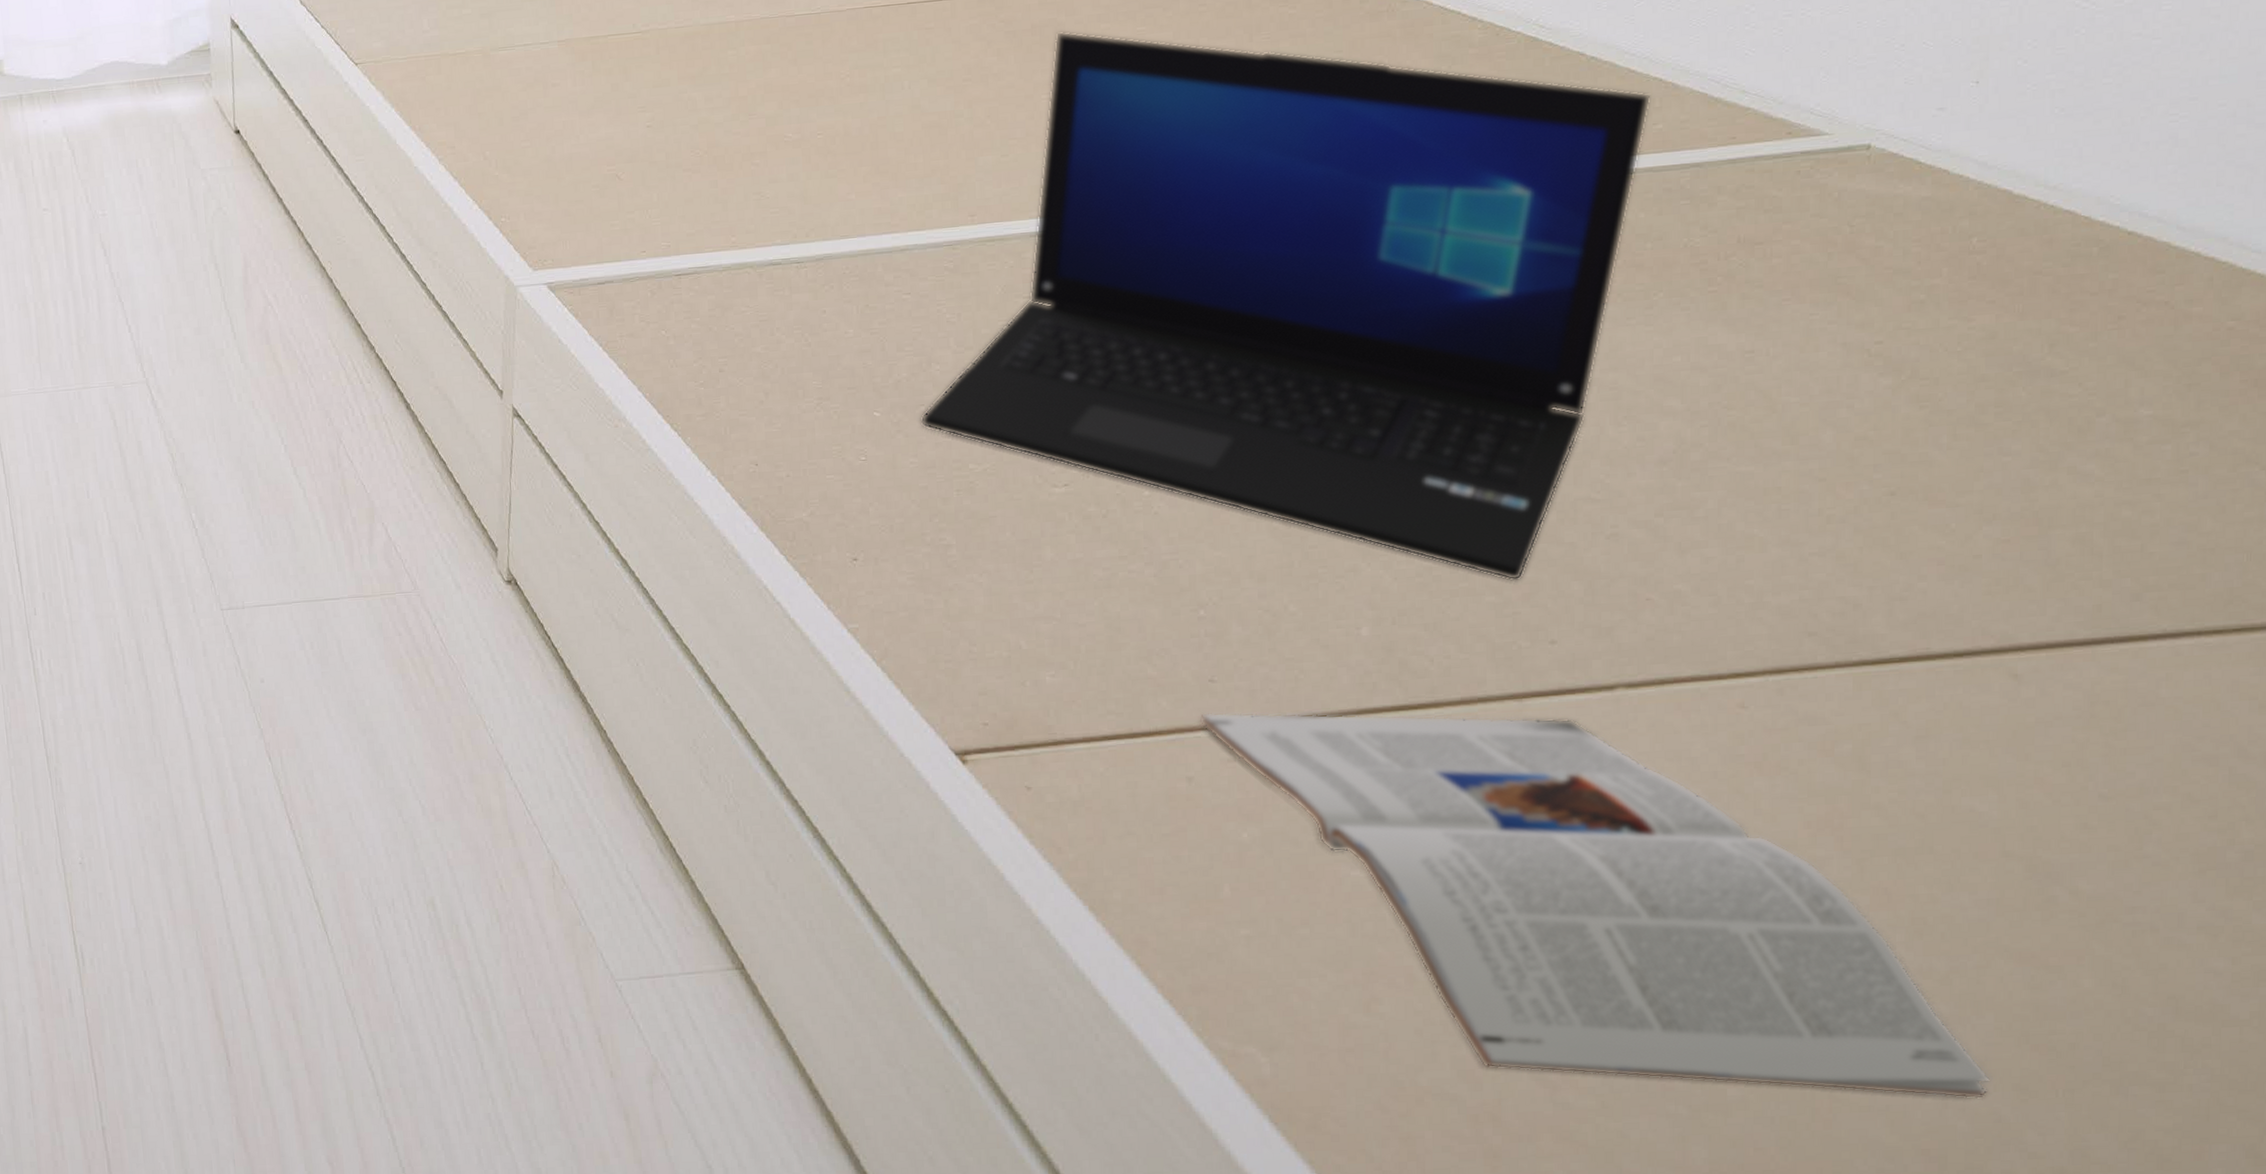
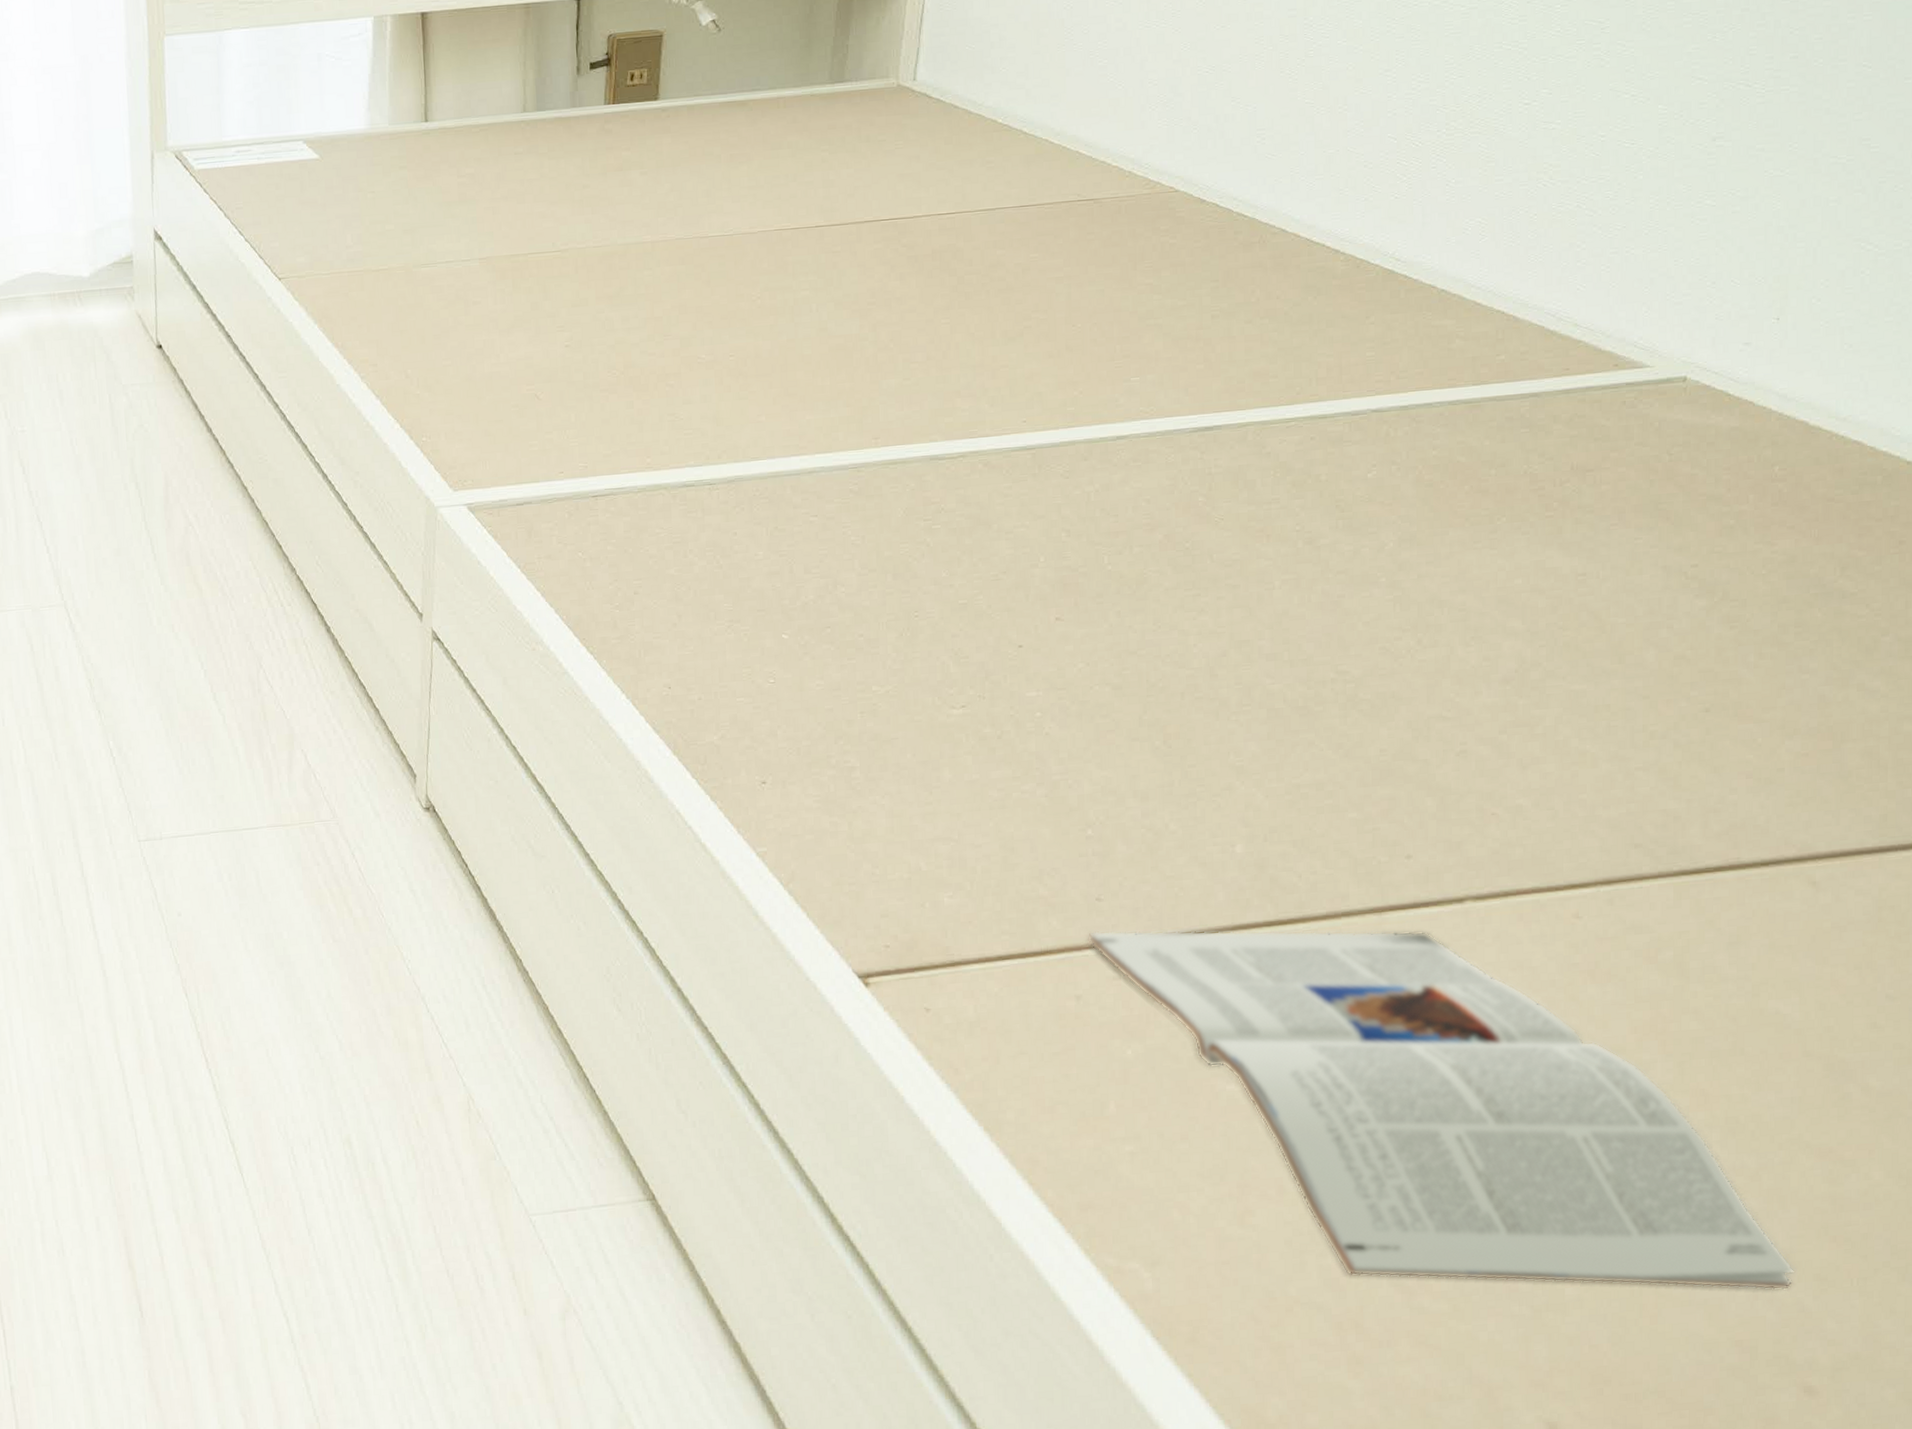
laptop: present [920,31,1651,581] -> none [826,256,1495,797]

